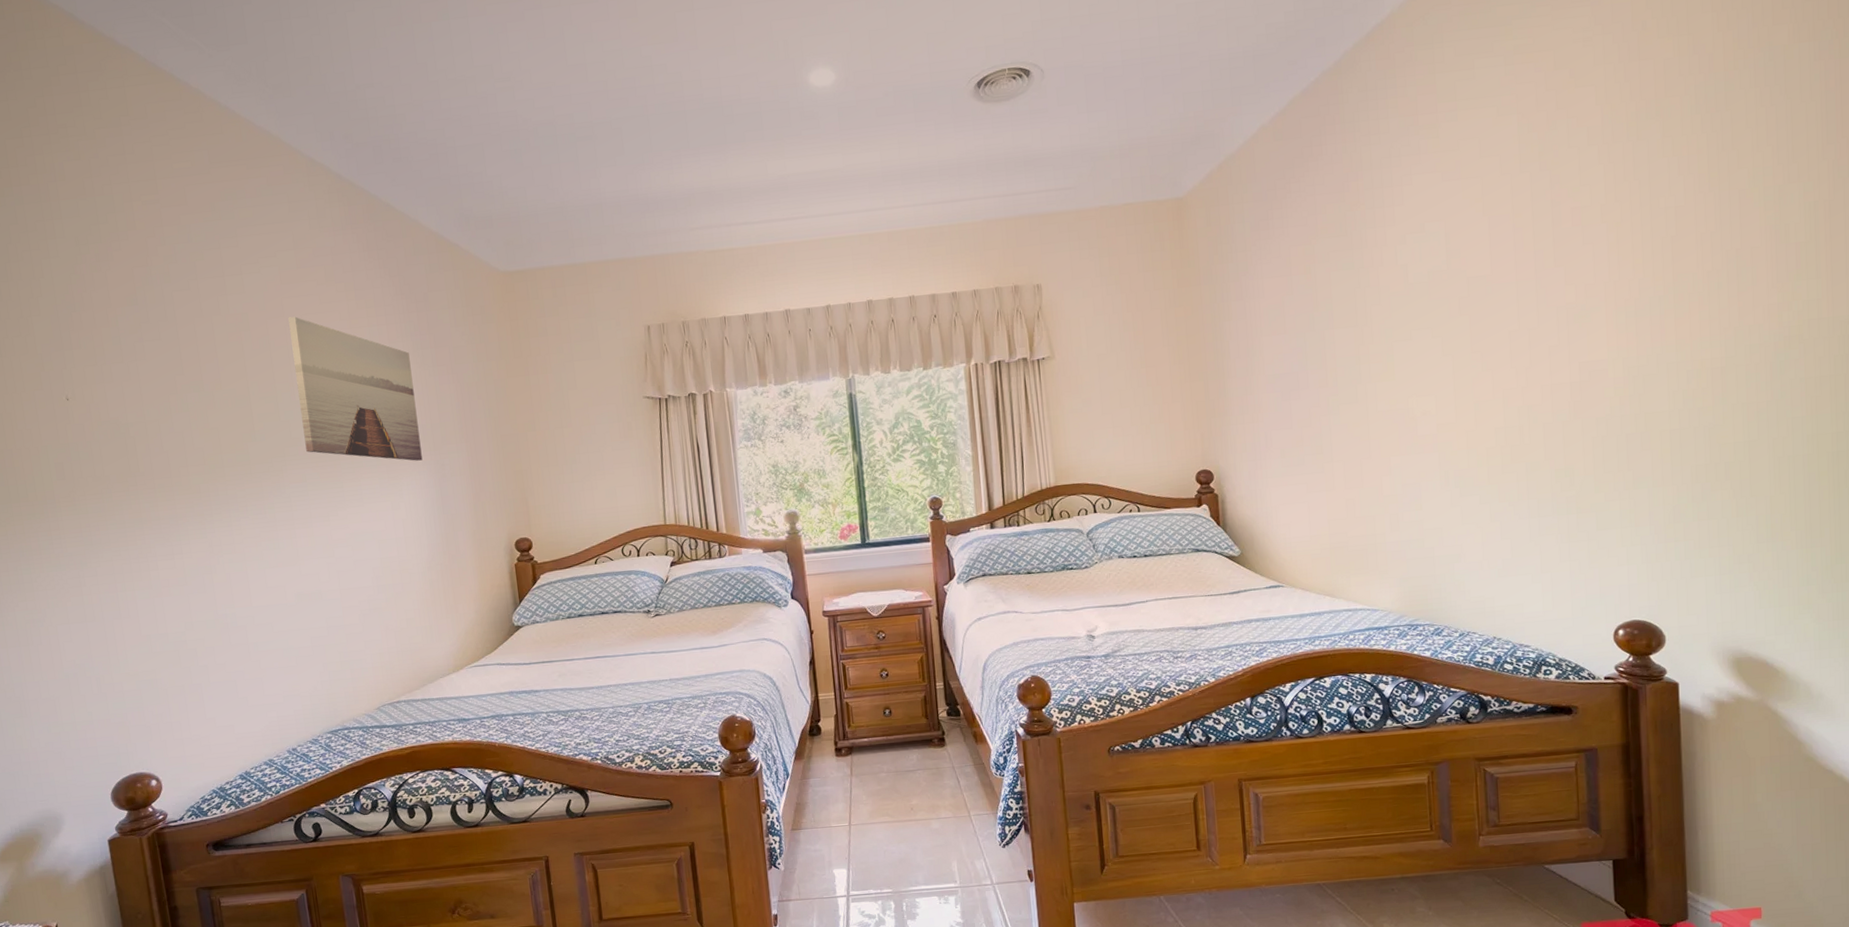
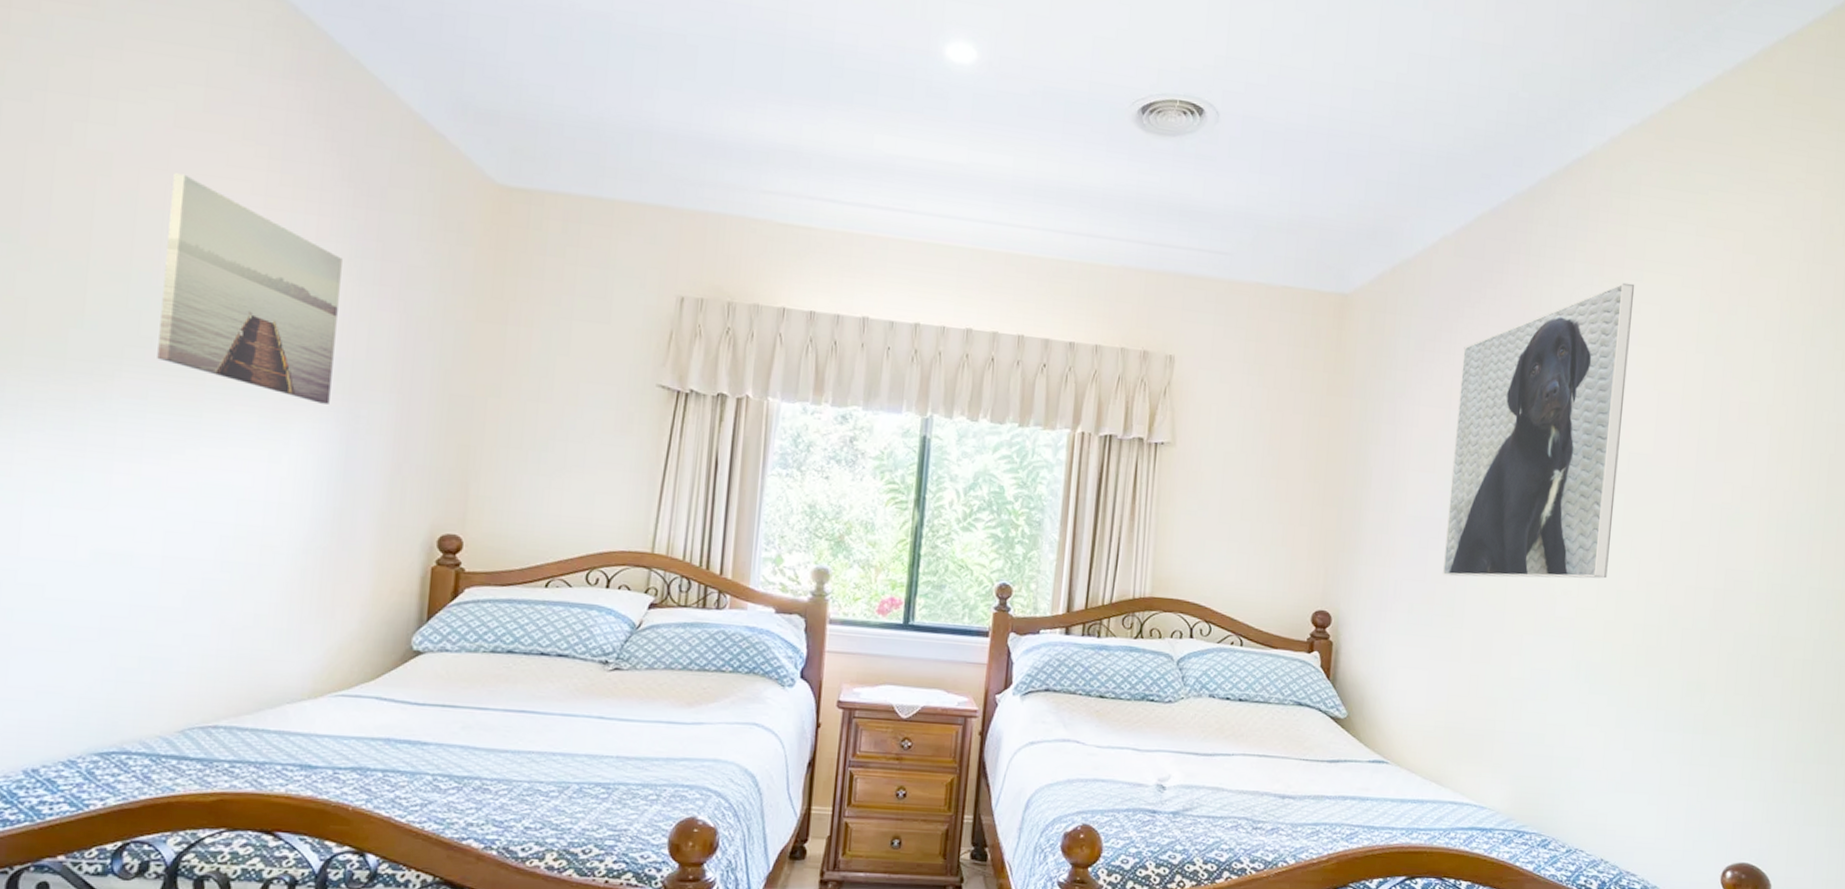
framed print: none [1295,125,1462,420] -> present [1442,282,1635,579]

